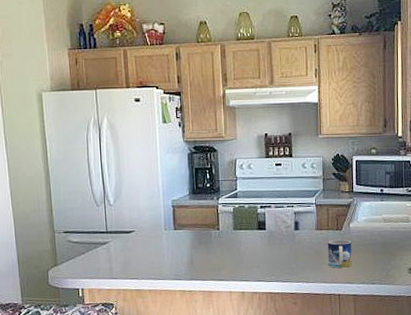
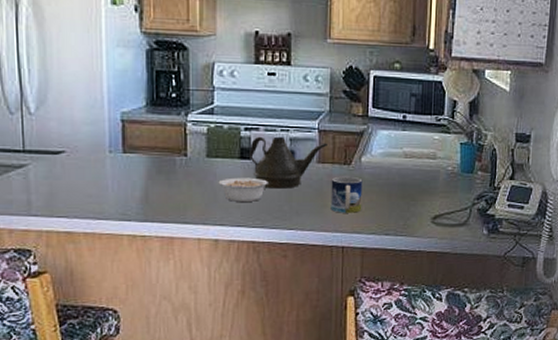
legume: none [243,243,281,263] -> present [218,177,270,202]
teapot: none [264,211,323,251] -> present [249,136,327,189]

